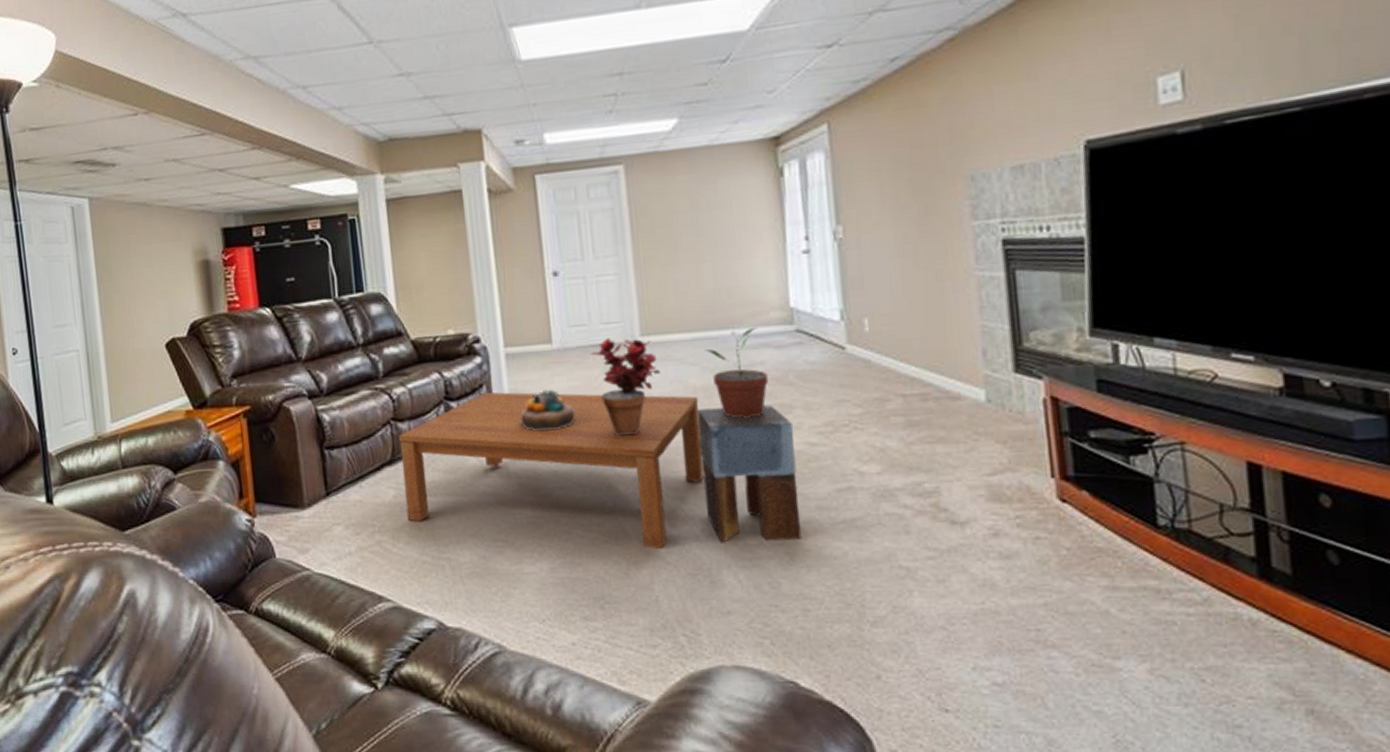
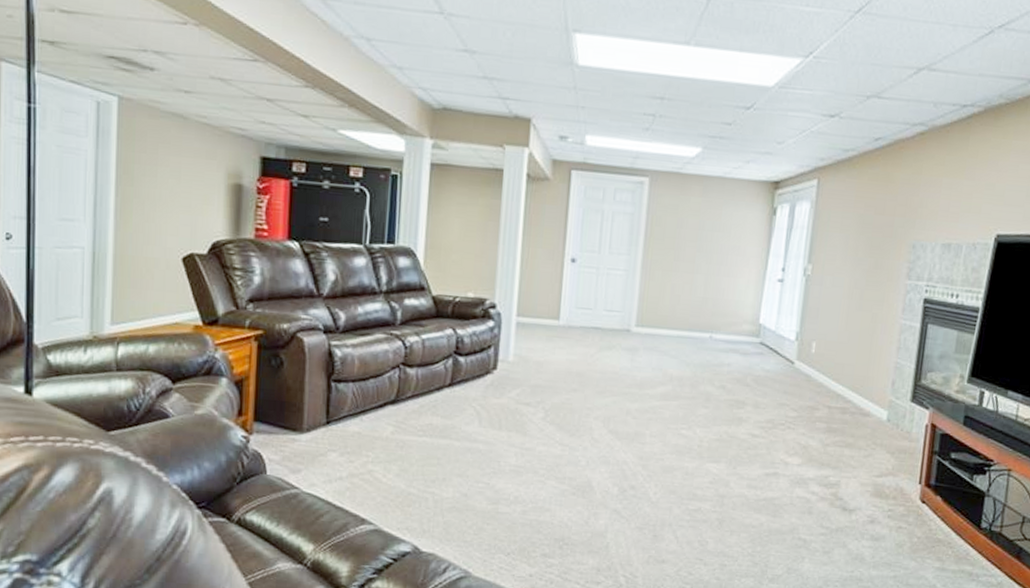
coffee table: present [399,391,705,549] -> none [401,352,673,504]
decorative bowl: present [520,389,575,431] -> none [520,358,568,395]
potted plant: present [589,338,660,436] -> none [590,323,646,408]
stool: present [697,405,802,543] -> none [661,395,742,509]
potted plant: present [704,328,769,418] -> none [685,335,732,408]

